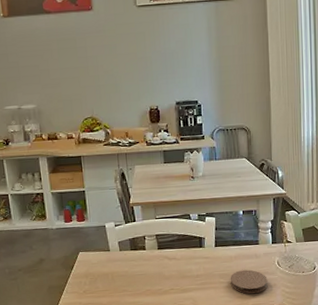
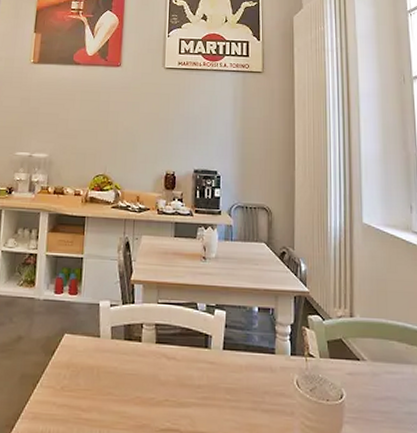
coaster: present [230,269,268,294] -> none [238,386,284,423]

